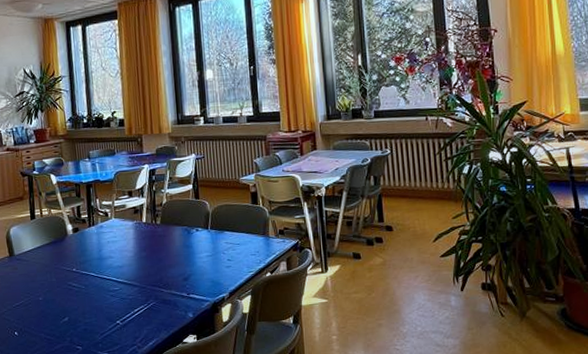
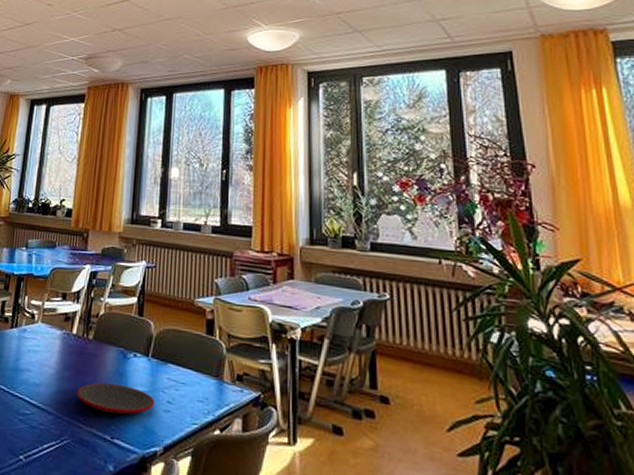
plate: none [154,254,218,276] -> present [76,383,155,415]

